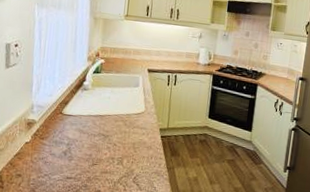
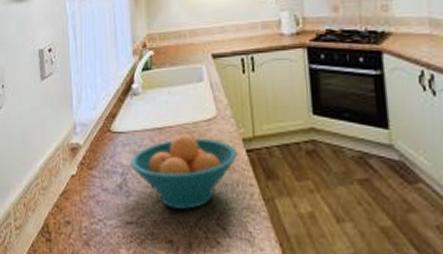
fruit bowl: none [75,121,155,171] -> present [130,134,238,210]

